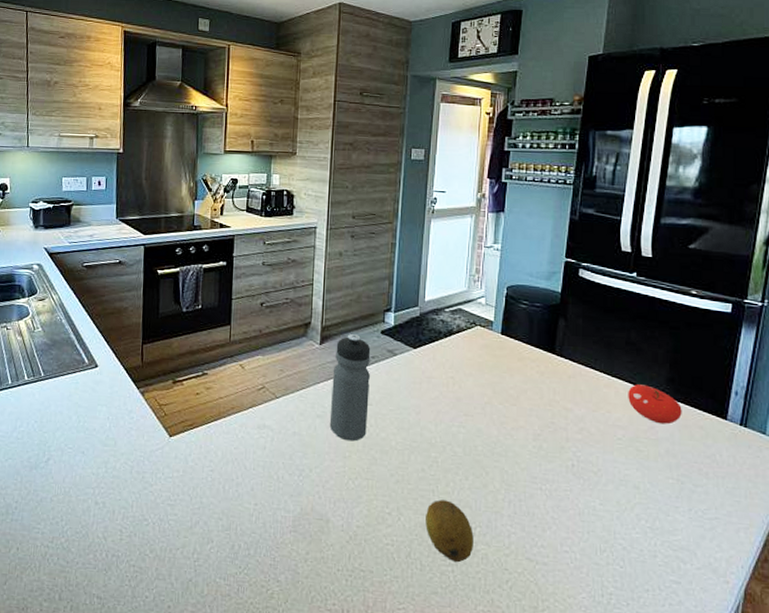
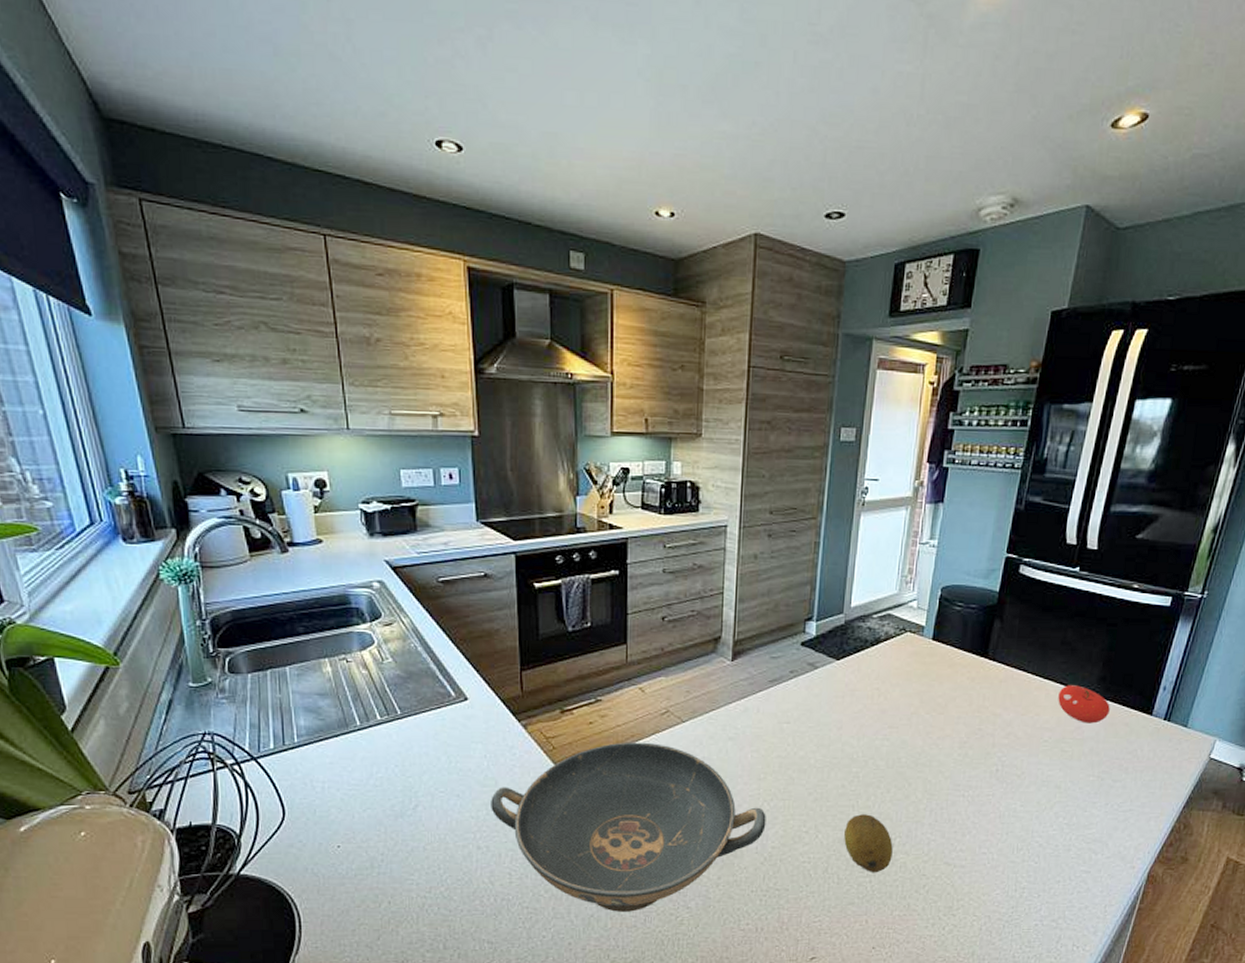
decorative bowl: none [109,413,351,580] -> present [491,742,766,912]
water bottle: present [329,334,371,442] -> none [742,648,789,762]

